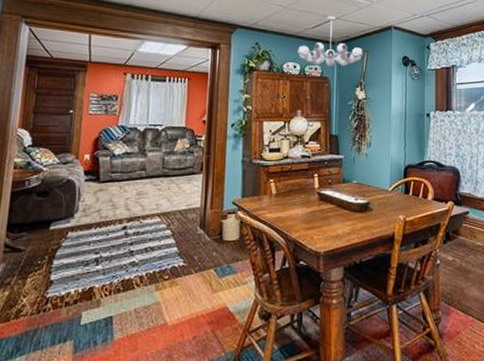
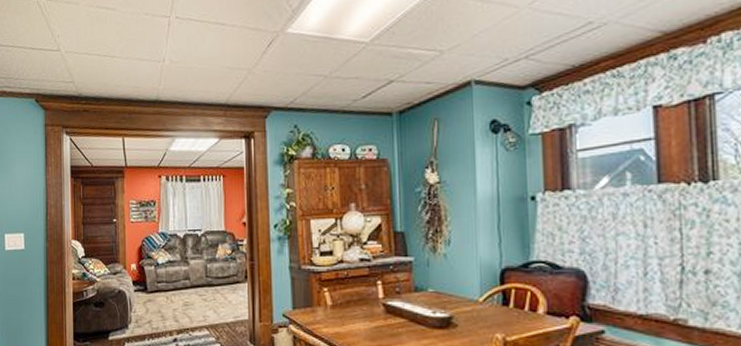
chandelier: present [297,16,364,67] -> none [345,78,434,146]

